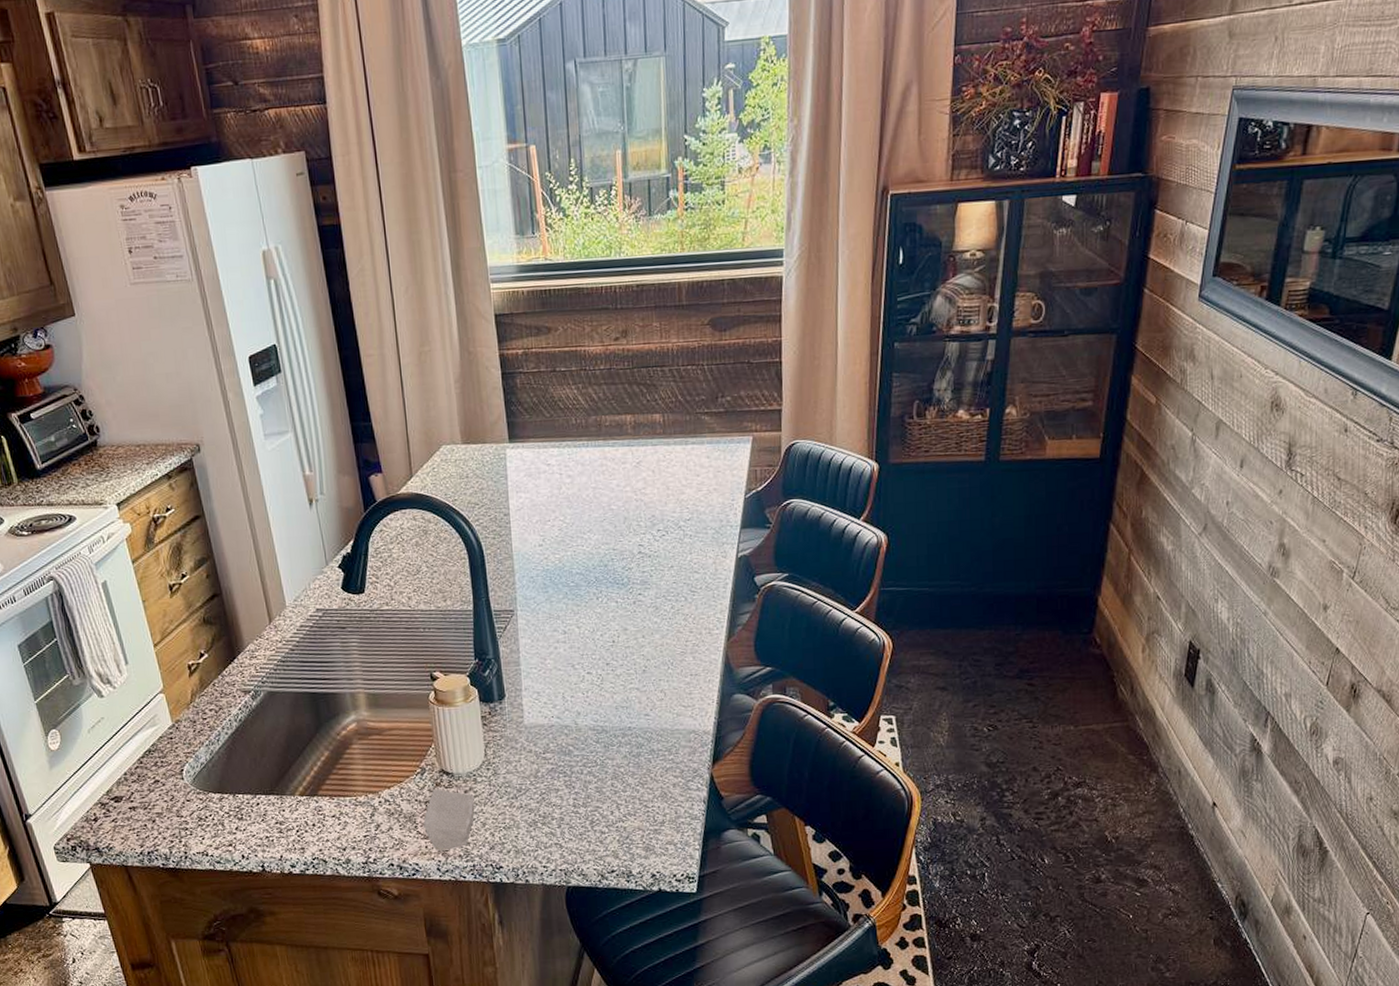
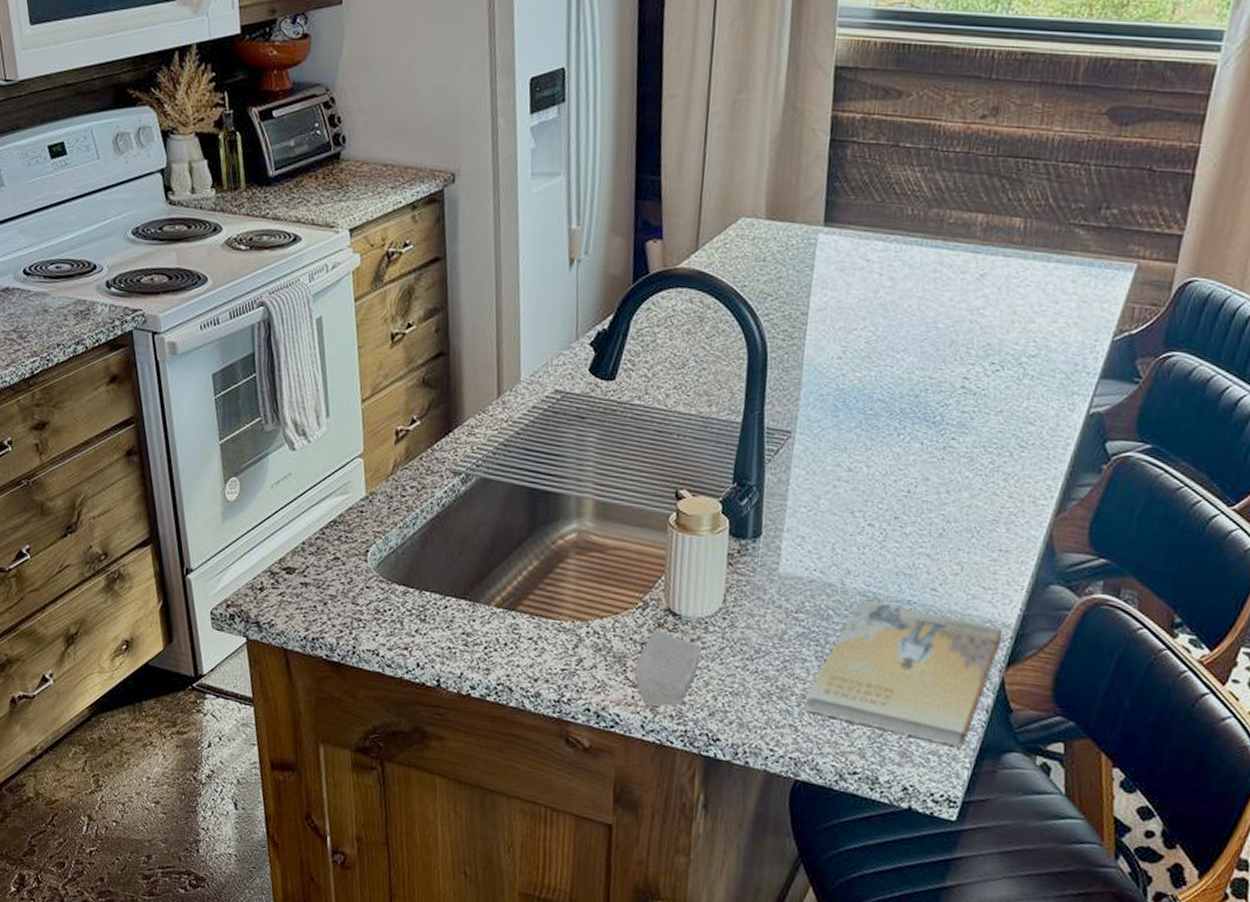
book: none [563,733,705,834] -> present [804,599,1003,747]

